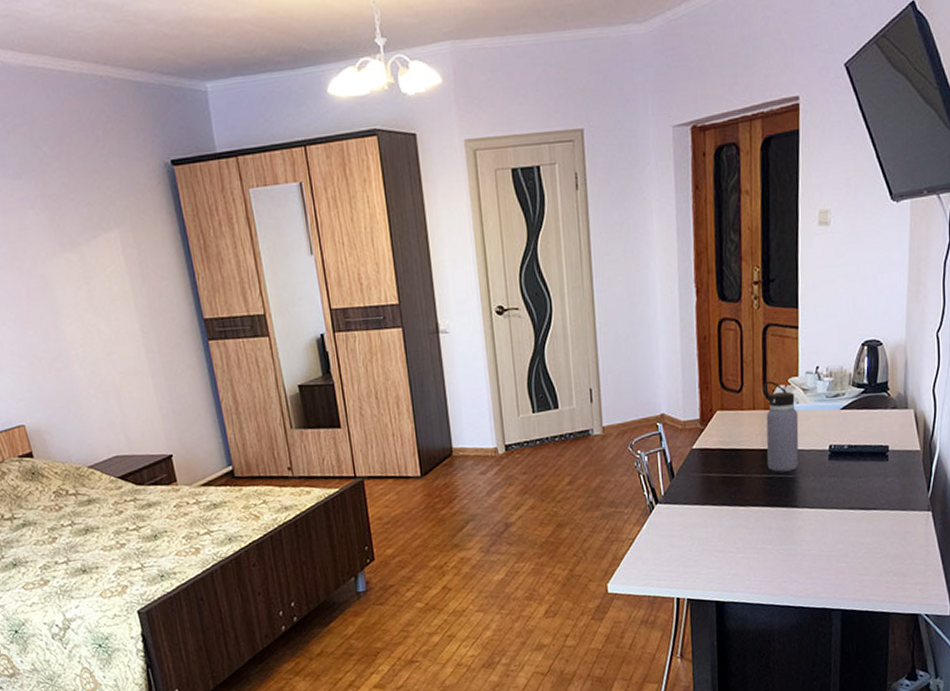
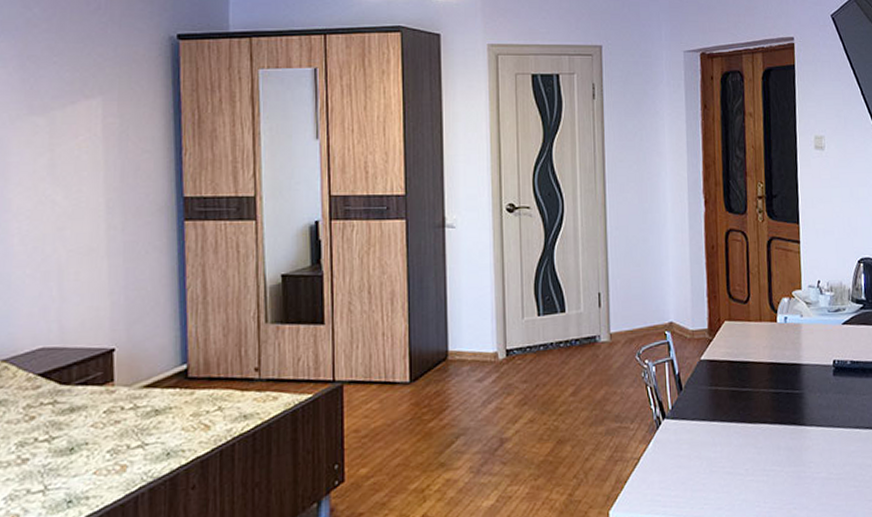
water bottle: present [763,381,799,472] -> none [769,293,805,387]

